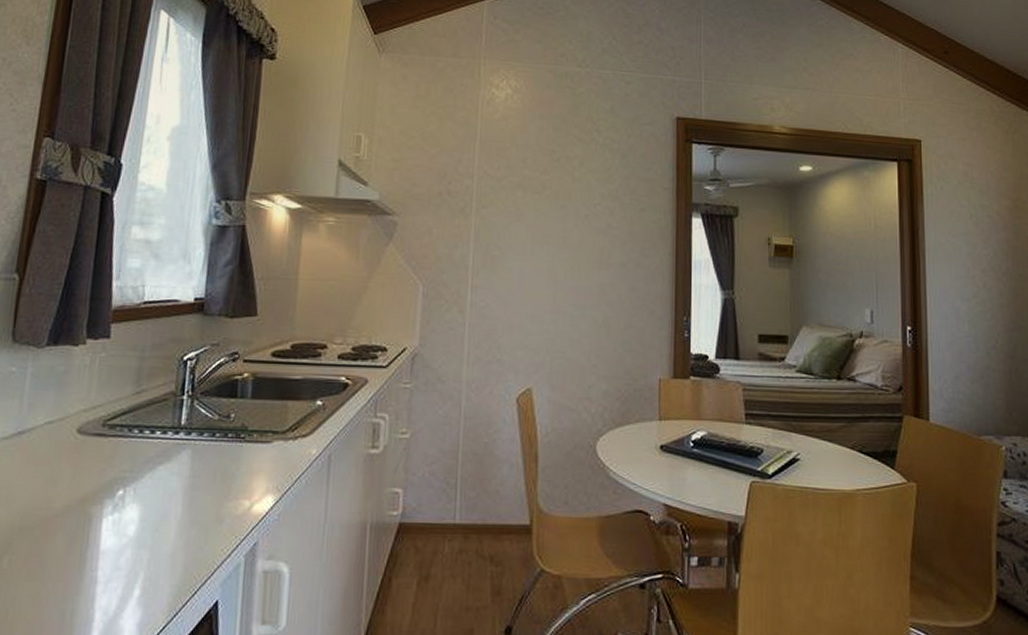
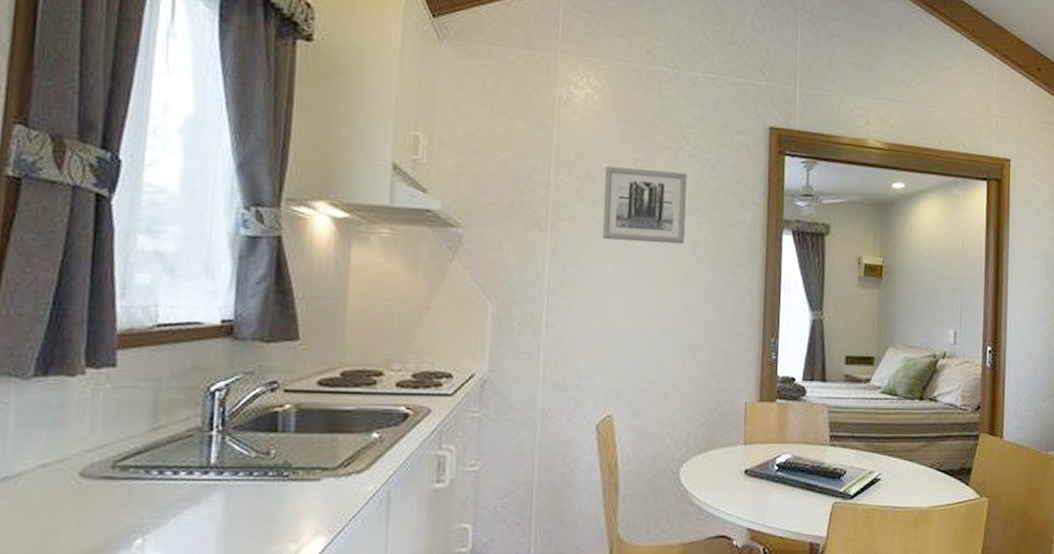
wall art: none [522,158,599,228] -> present [603,167,687,245]

